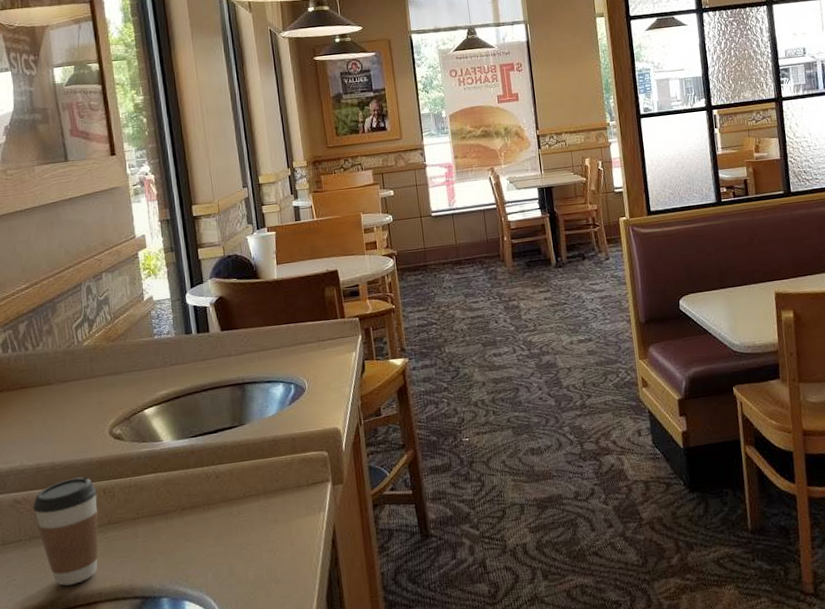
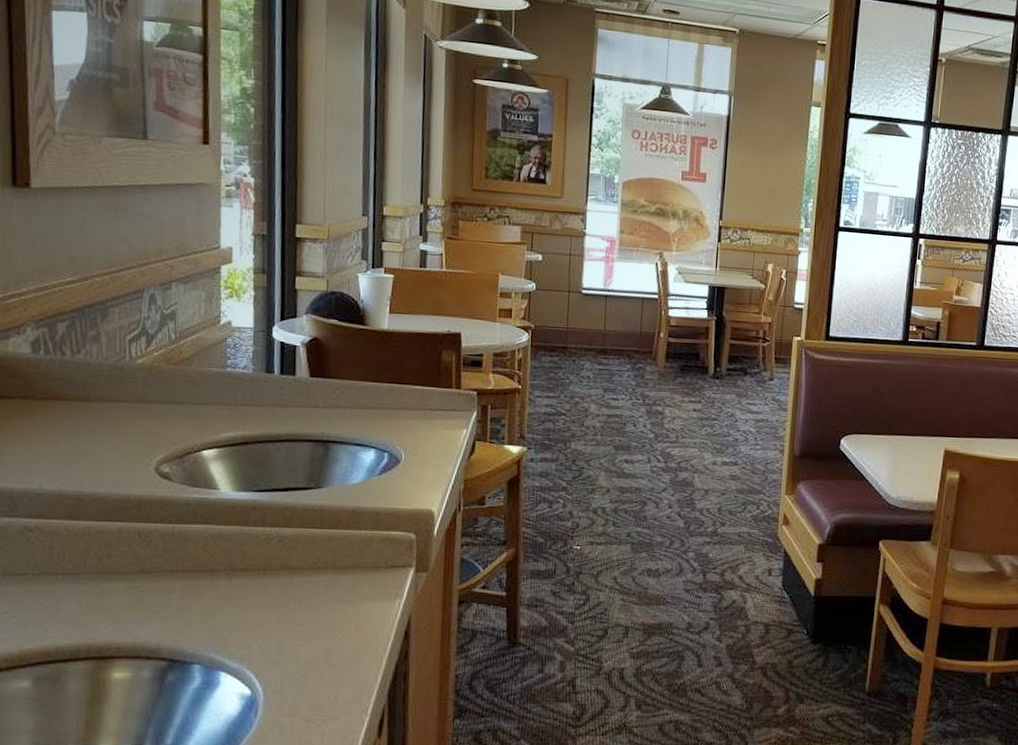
coffee cup: present [32,477,99,586] -> none [47,513,132,633]

